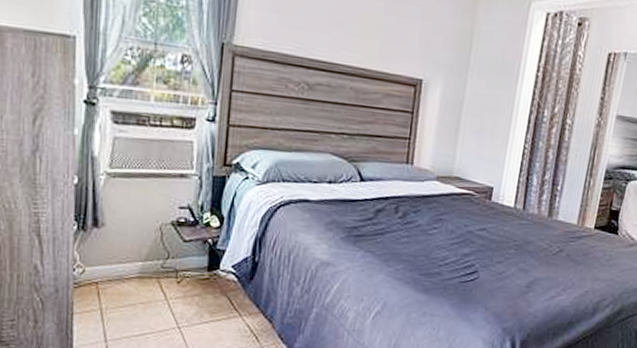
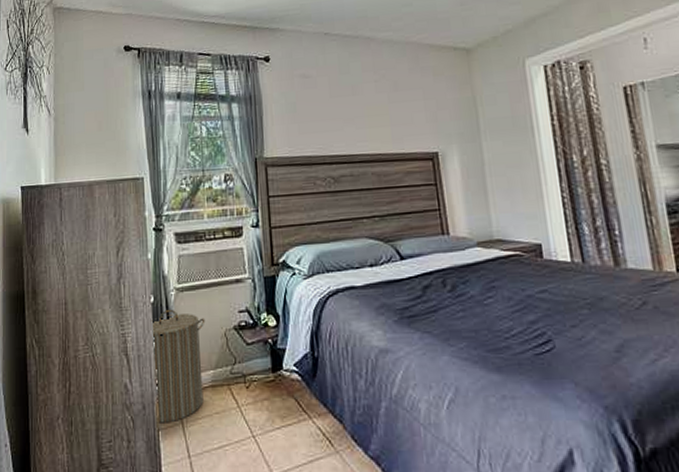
laundry hamper: none [70,193,139,308] -> present [150,309,206,423]

